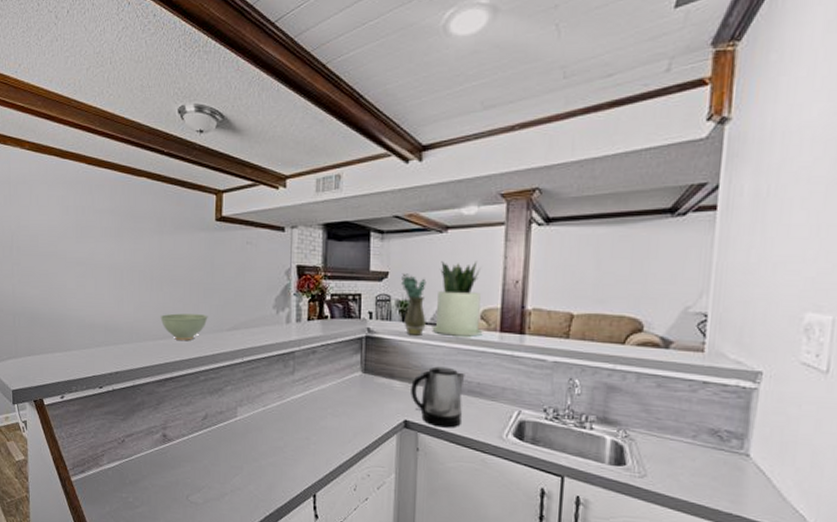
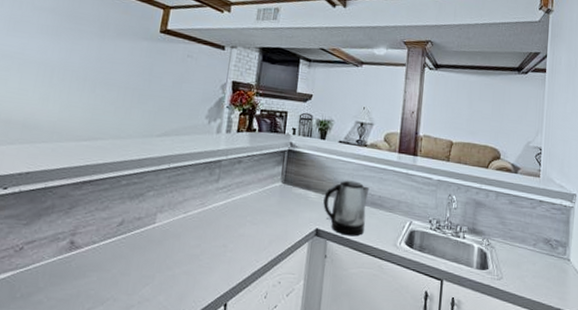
bowl: present [160,313,208,341] -> none [87,115,140,144]
vase: present [401,273,427,336] -> none [322,97,343,152]
planter: present [432,260,483,337] -> none [344,90,386,156]

